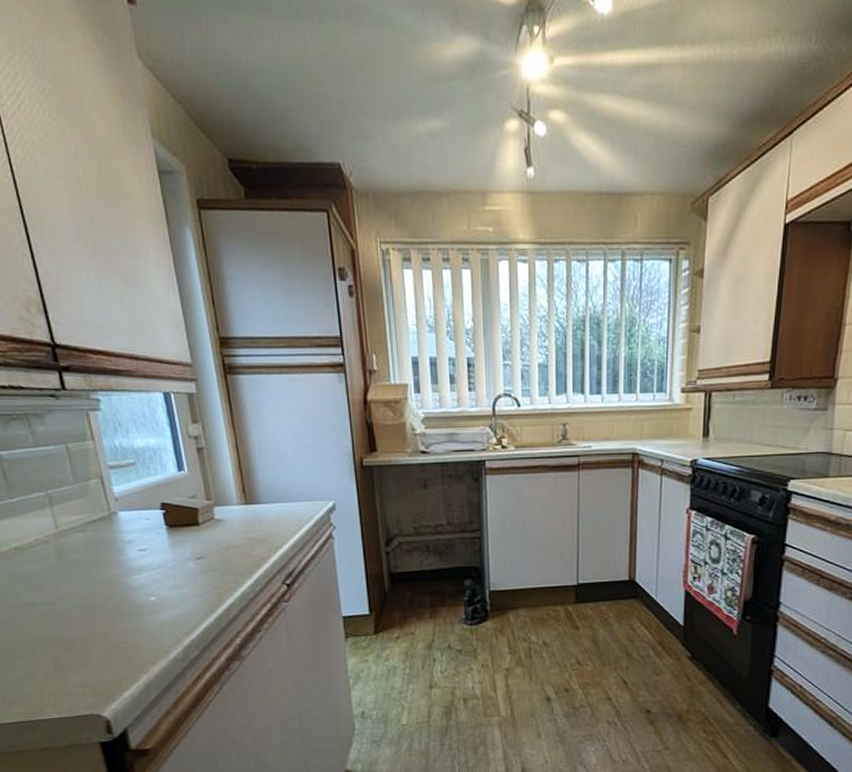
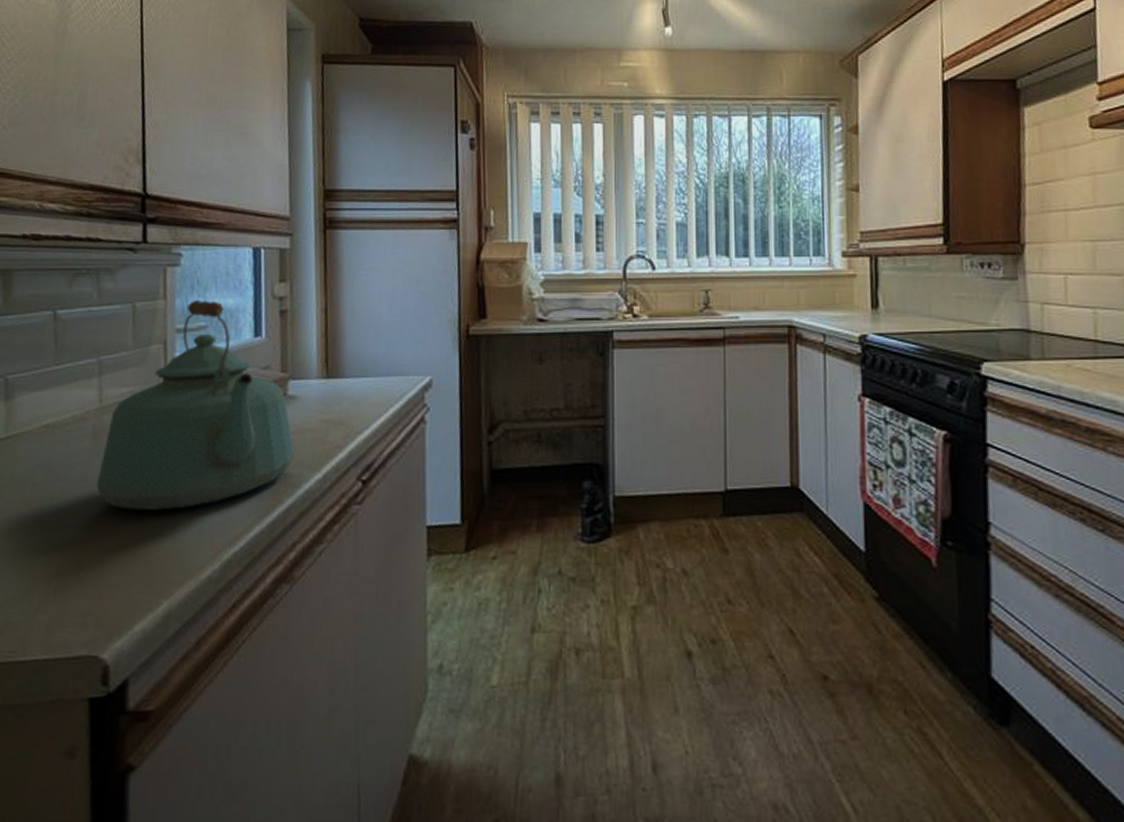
kettle: none [68,439,229,611] -> present [96,299,295,511]

